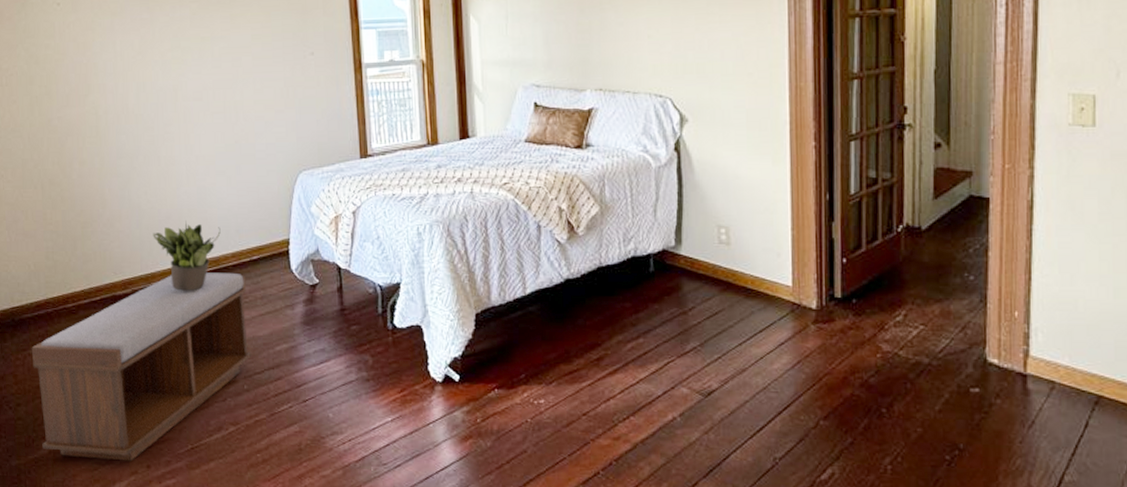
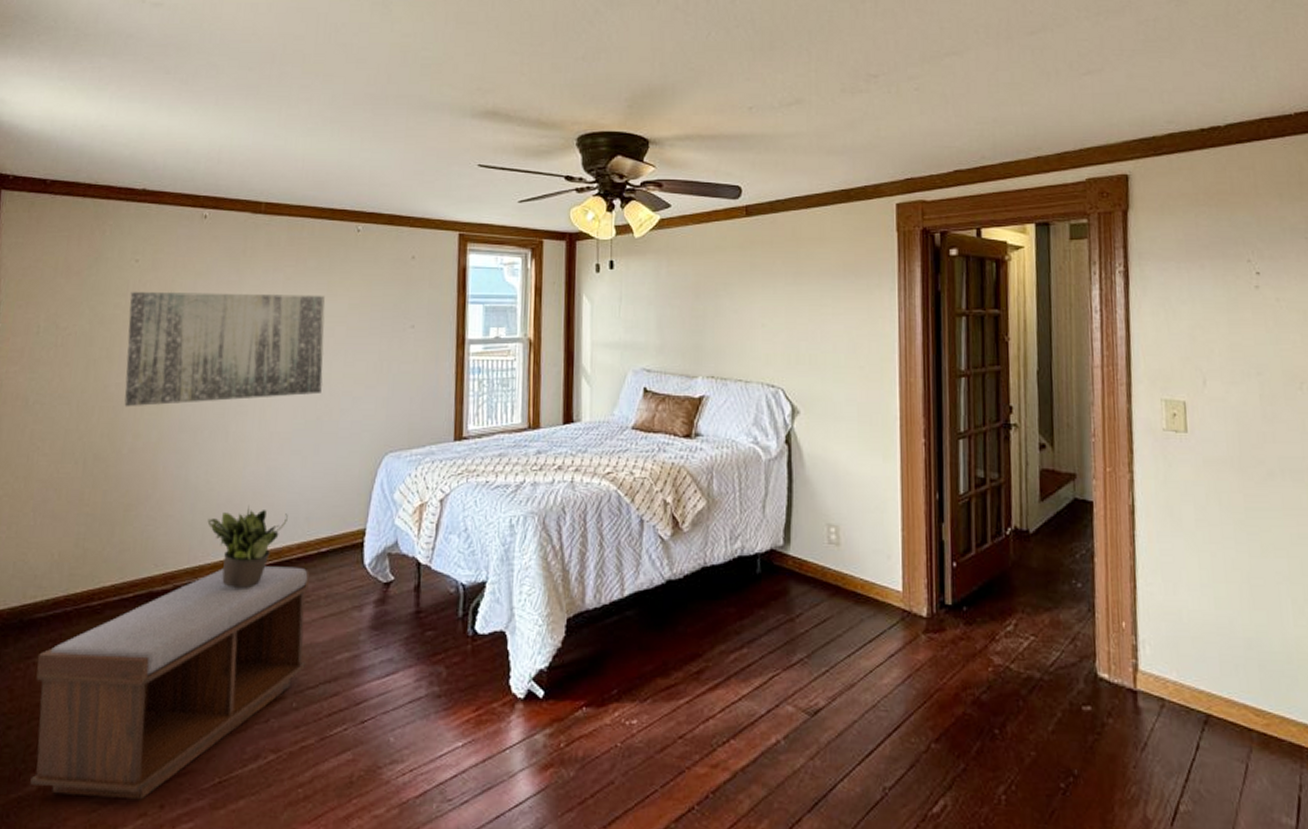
wall art: none [57,27,236,138] -> present [124,292,325,407]

